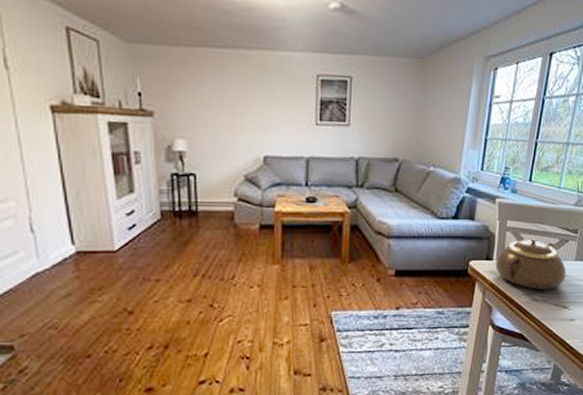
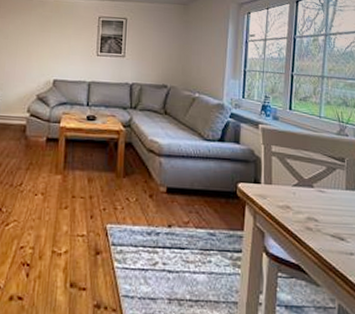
teapot: present [495,238,566,290] -> none [264,164,339,218]

